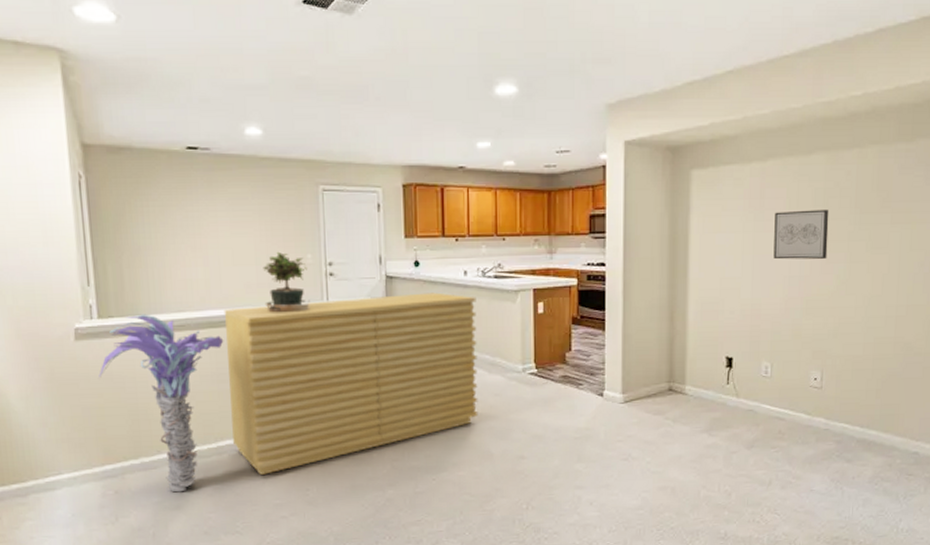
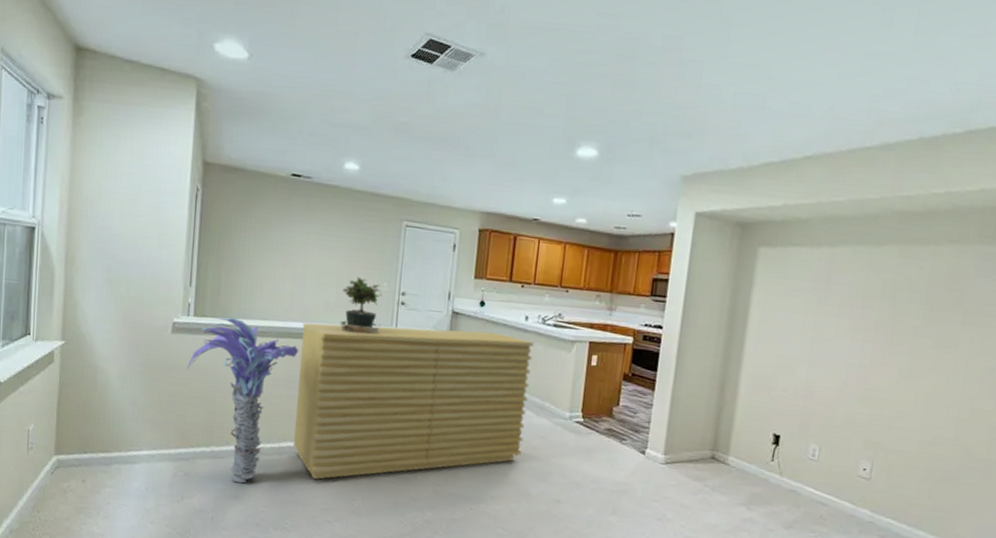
wall art: present [773,209,829,260] -> none [833,298,897,350]

